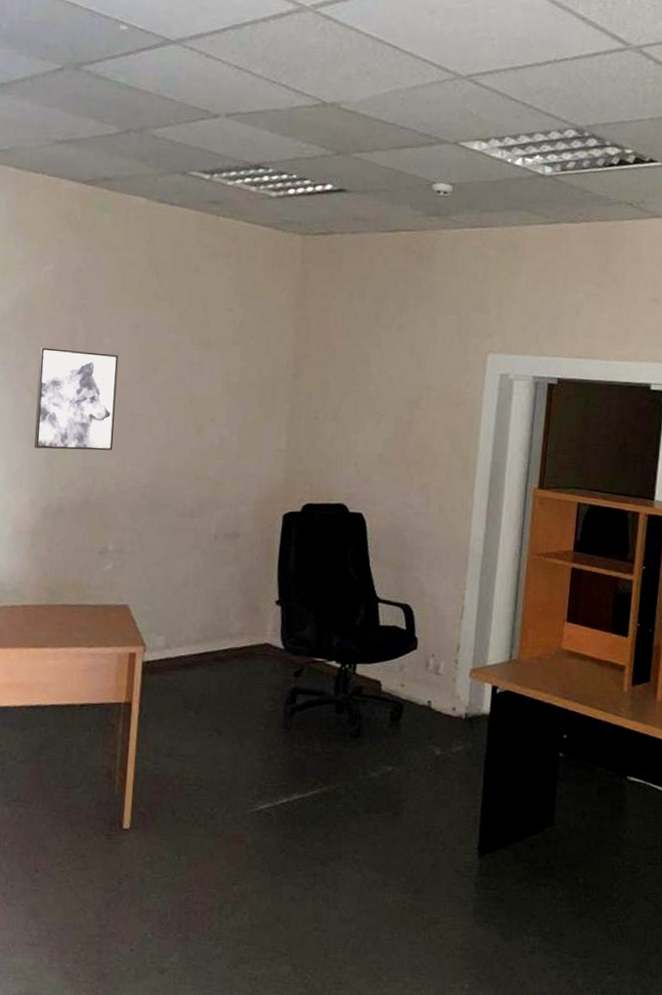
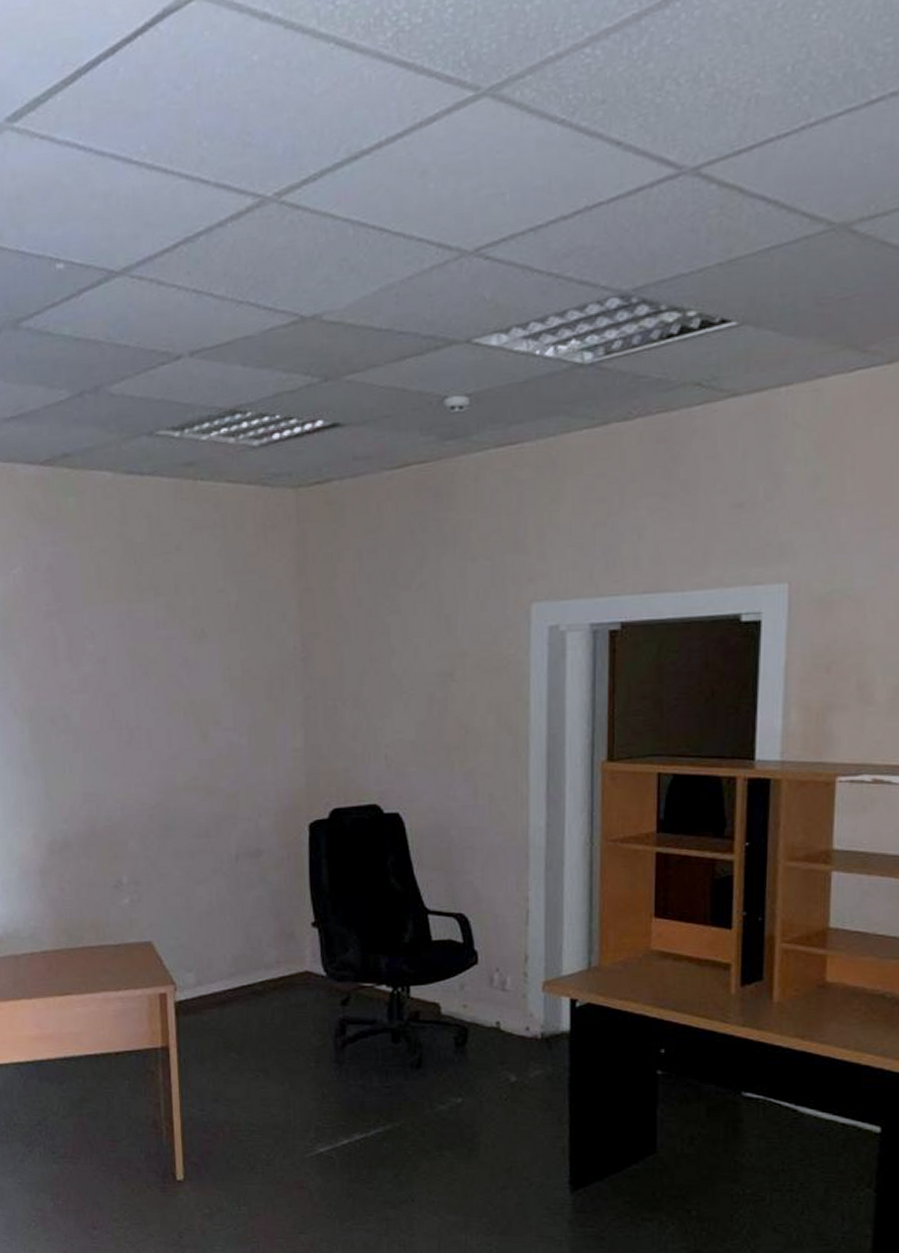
wall art: present [34,347,119,451] -> none [19,661,113,778]

